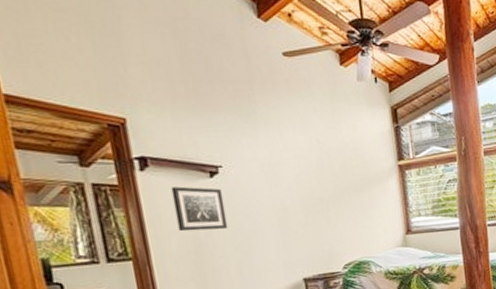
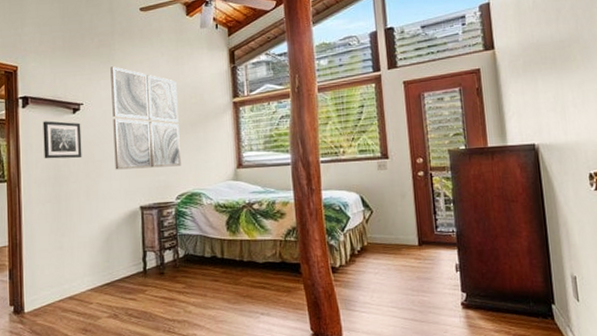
wall art: none [252,122,346,241] -> present [110,66,181,170]

